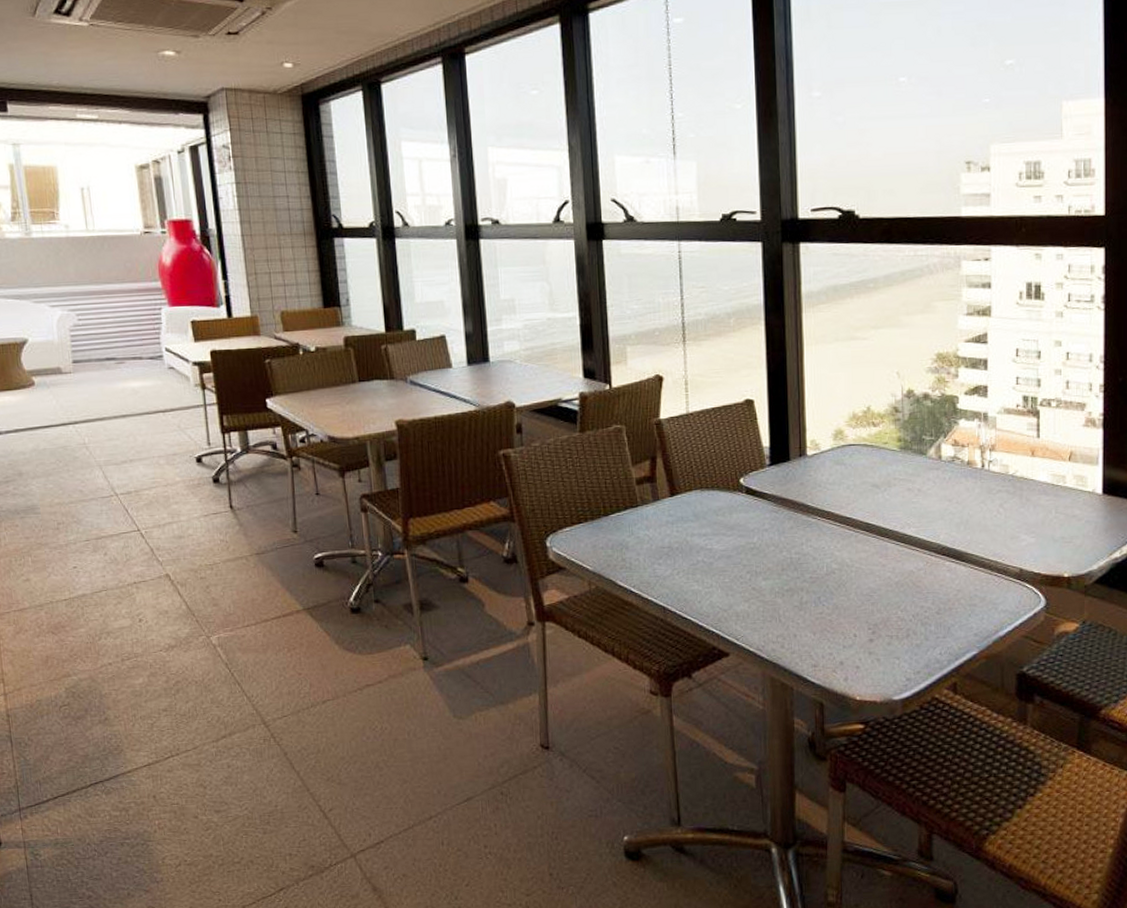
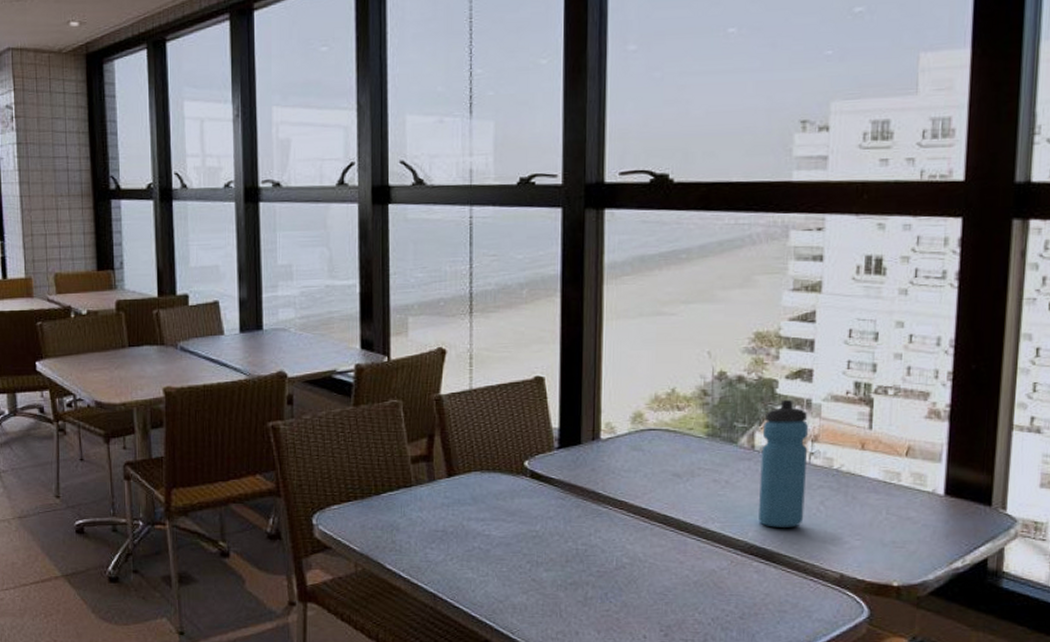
water bottle: none [947,413,986,530] -> present [759,399,808,527]

